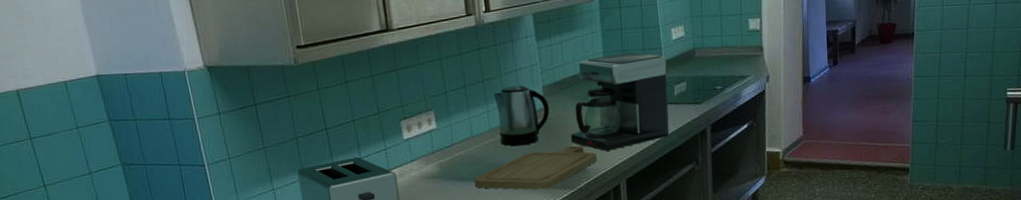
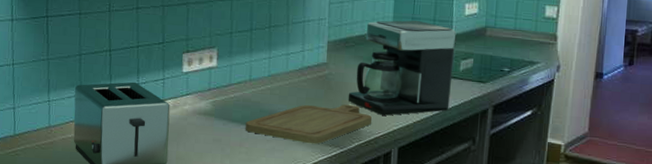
kettle: present [493,85,549,146] -> none [277,36,331,97]

